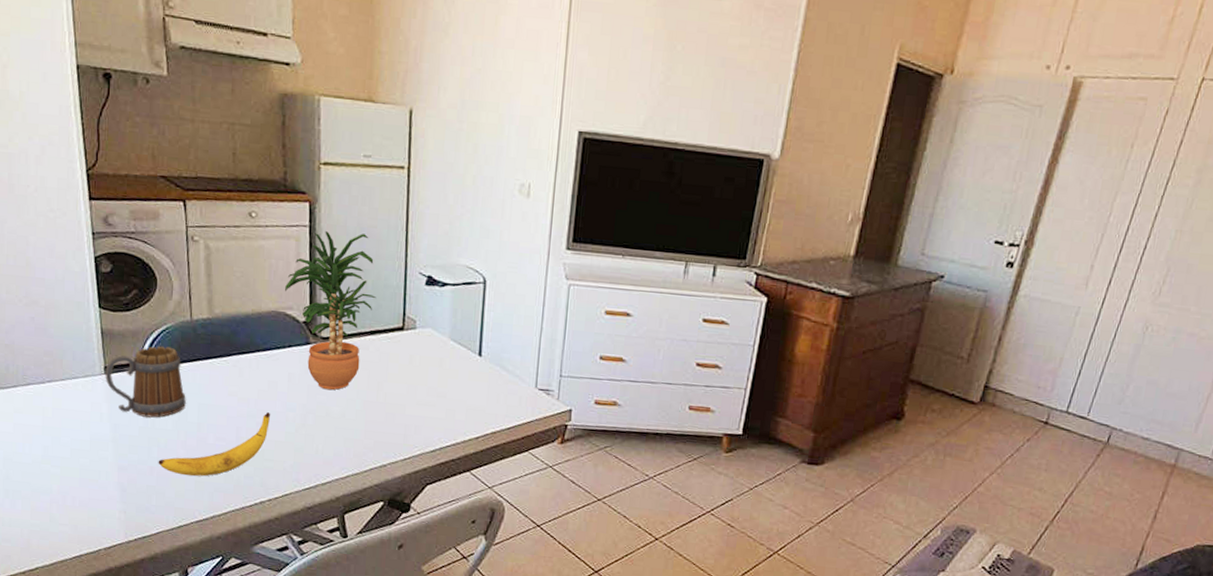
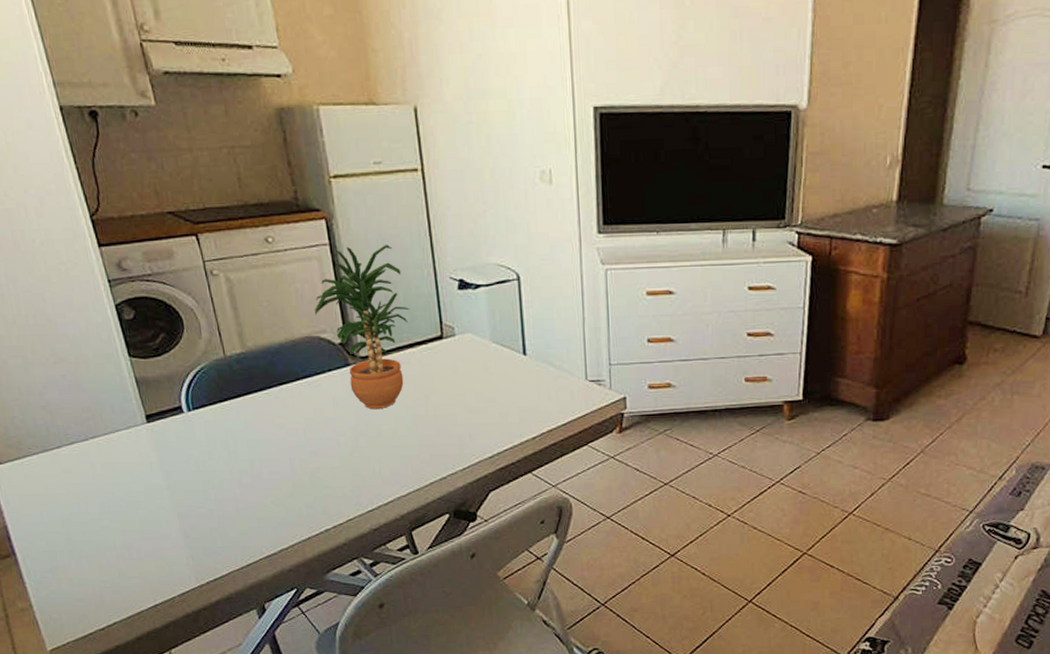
mug: present [105,346,186,418] -> none [147,387,235,461]
banana: present [158,412,270,477] -> none [216,440,322,514]

